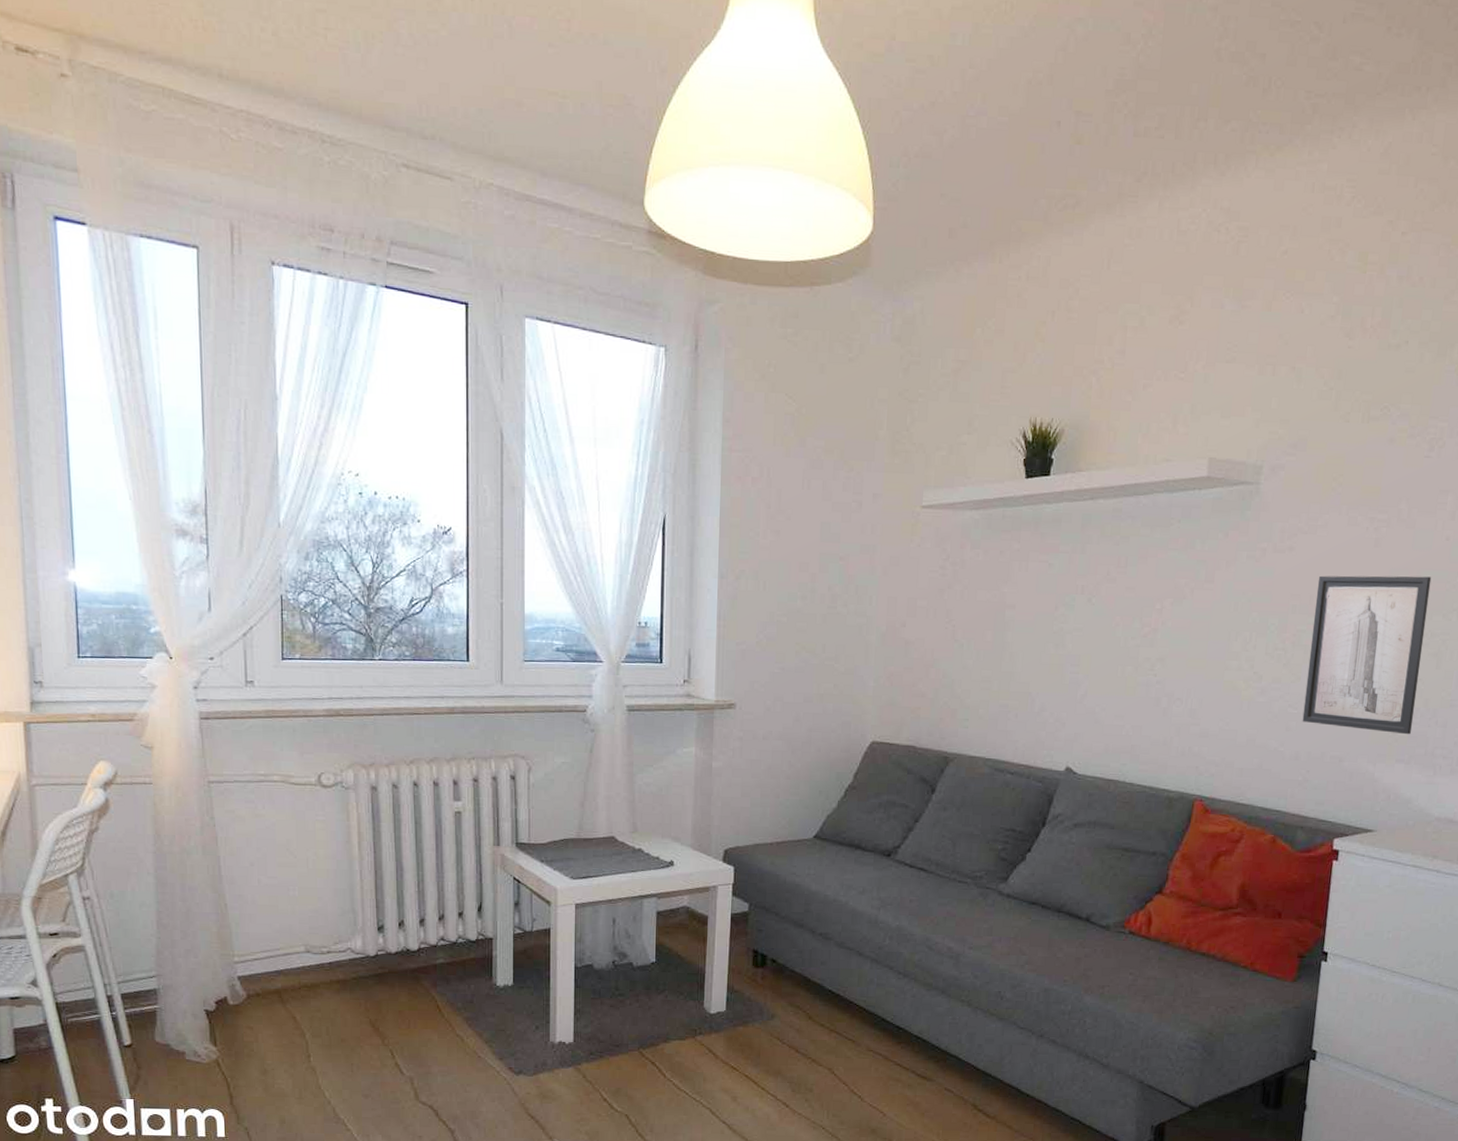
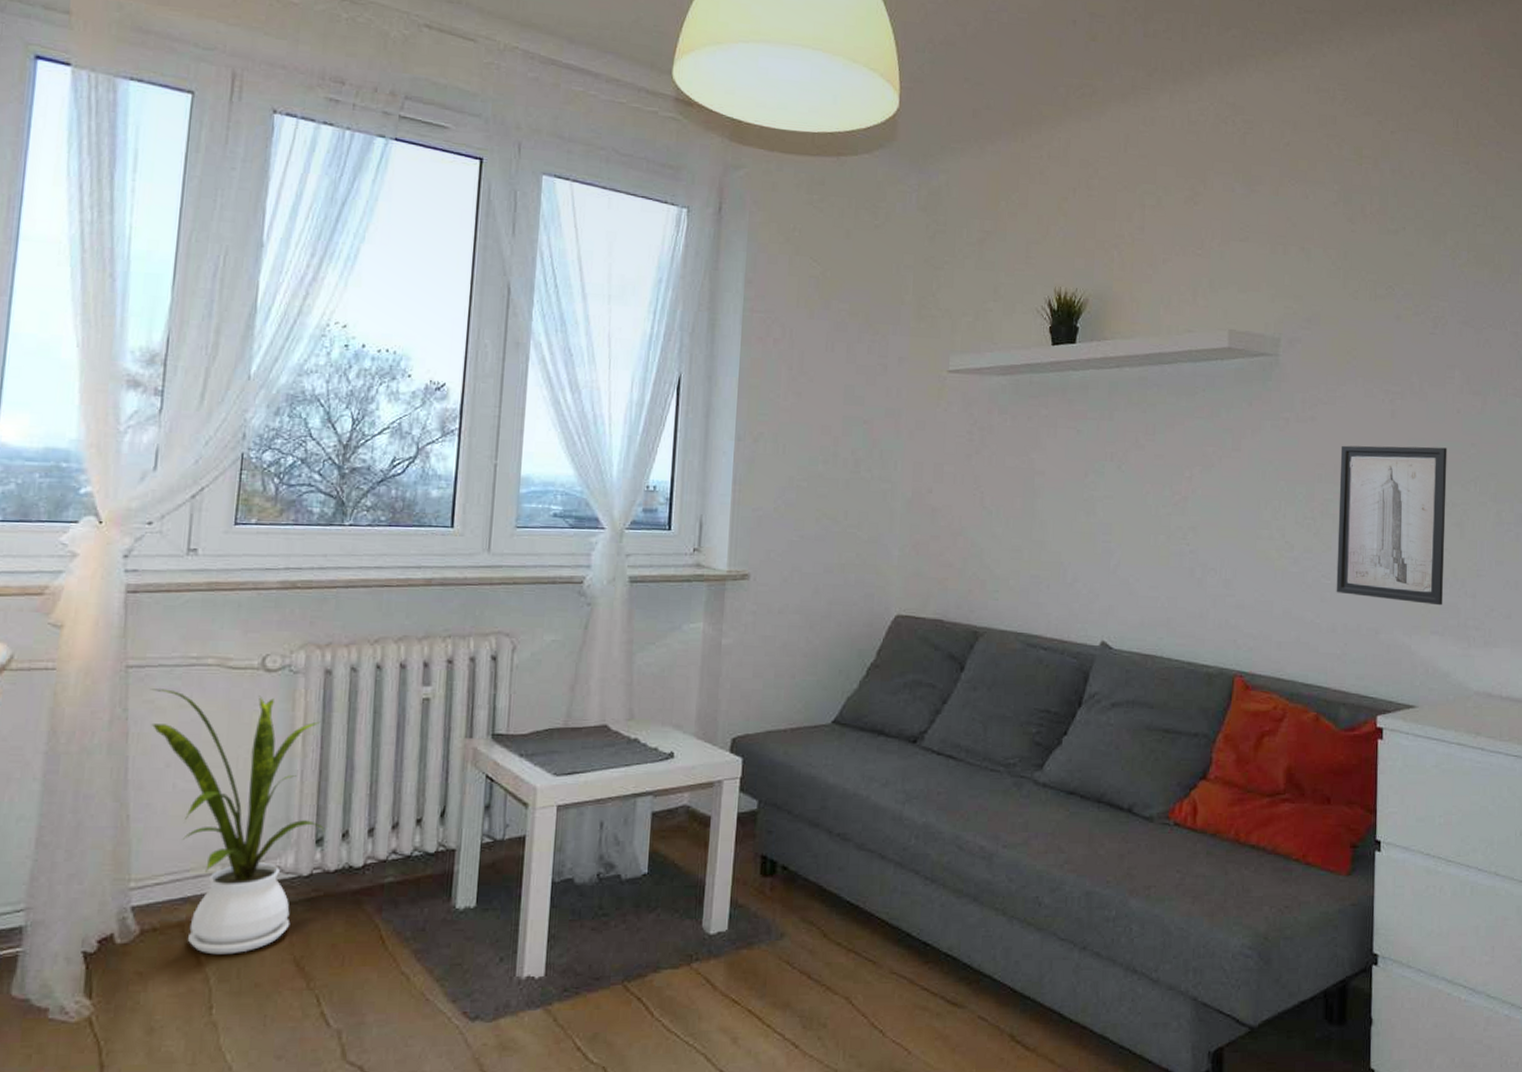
house plant: none [229,801,385,1016] -> present [150,689,326,955]

